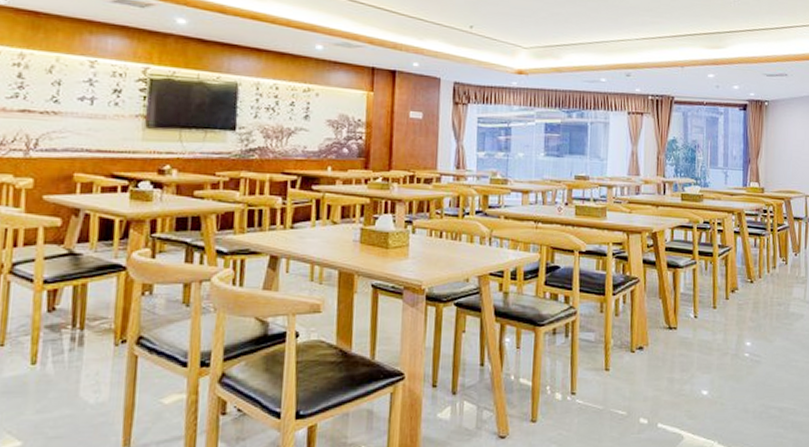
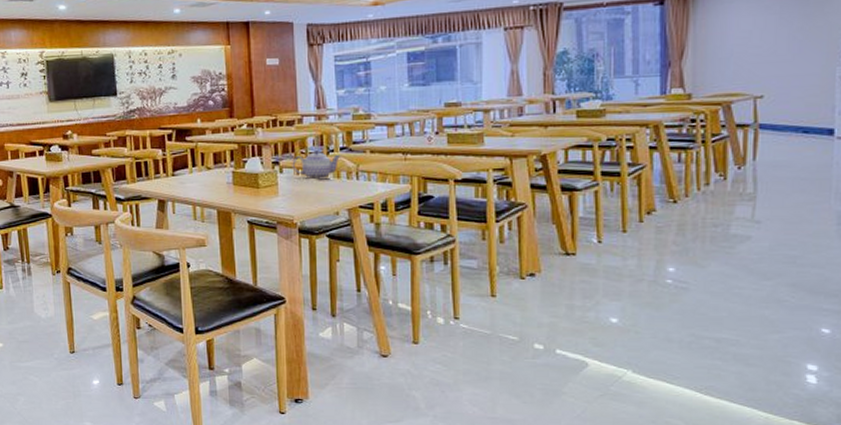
teapot: none [425,210,476,244] -> present [292,149,341,180]

